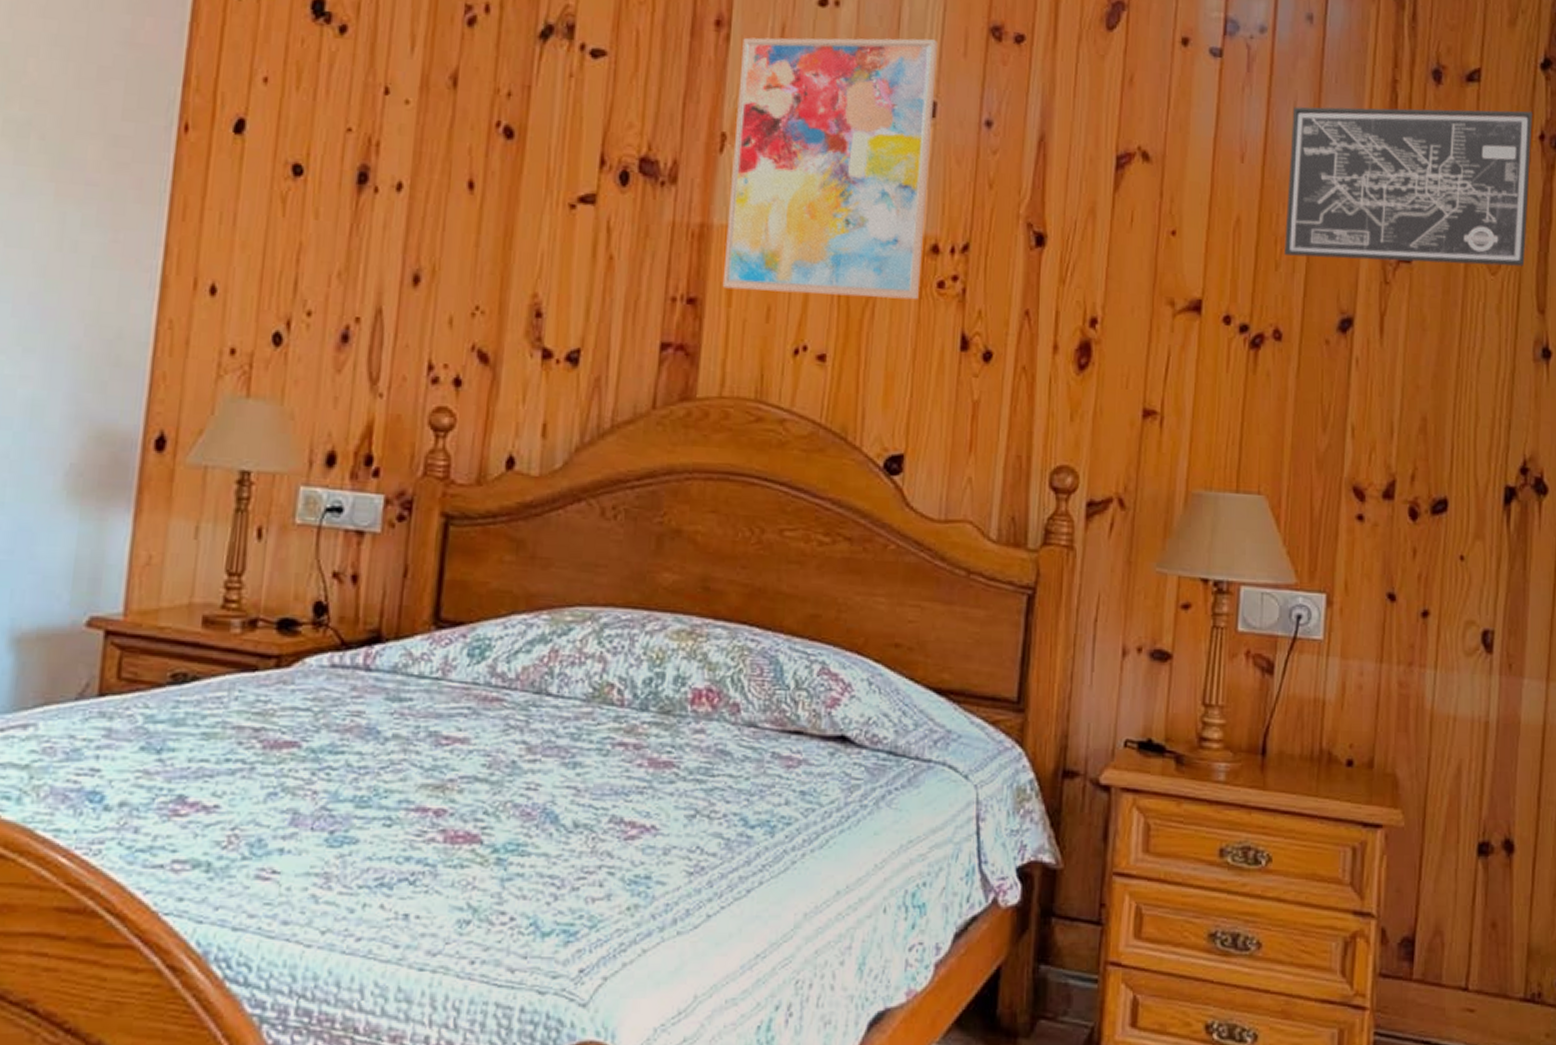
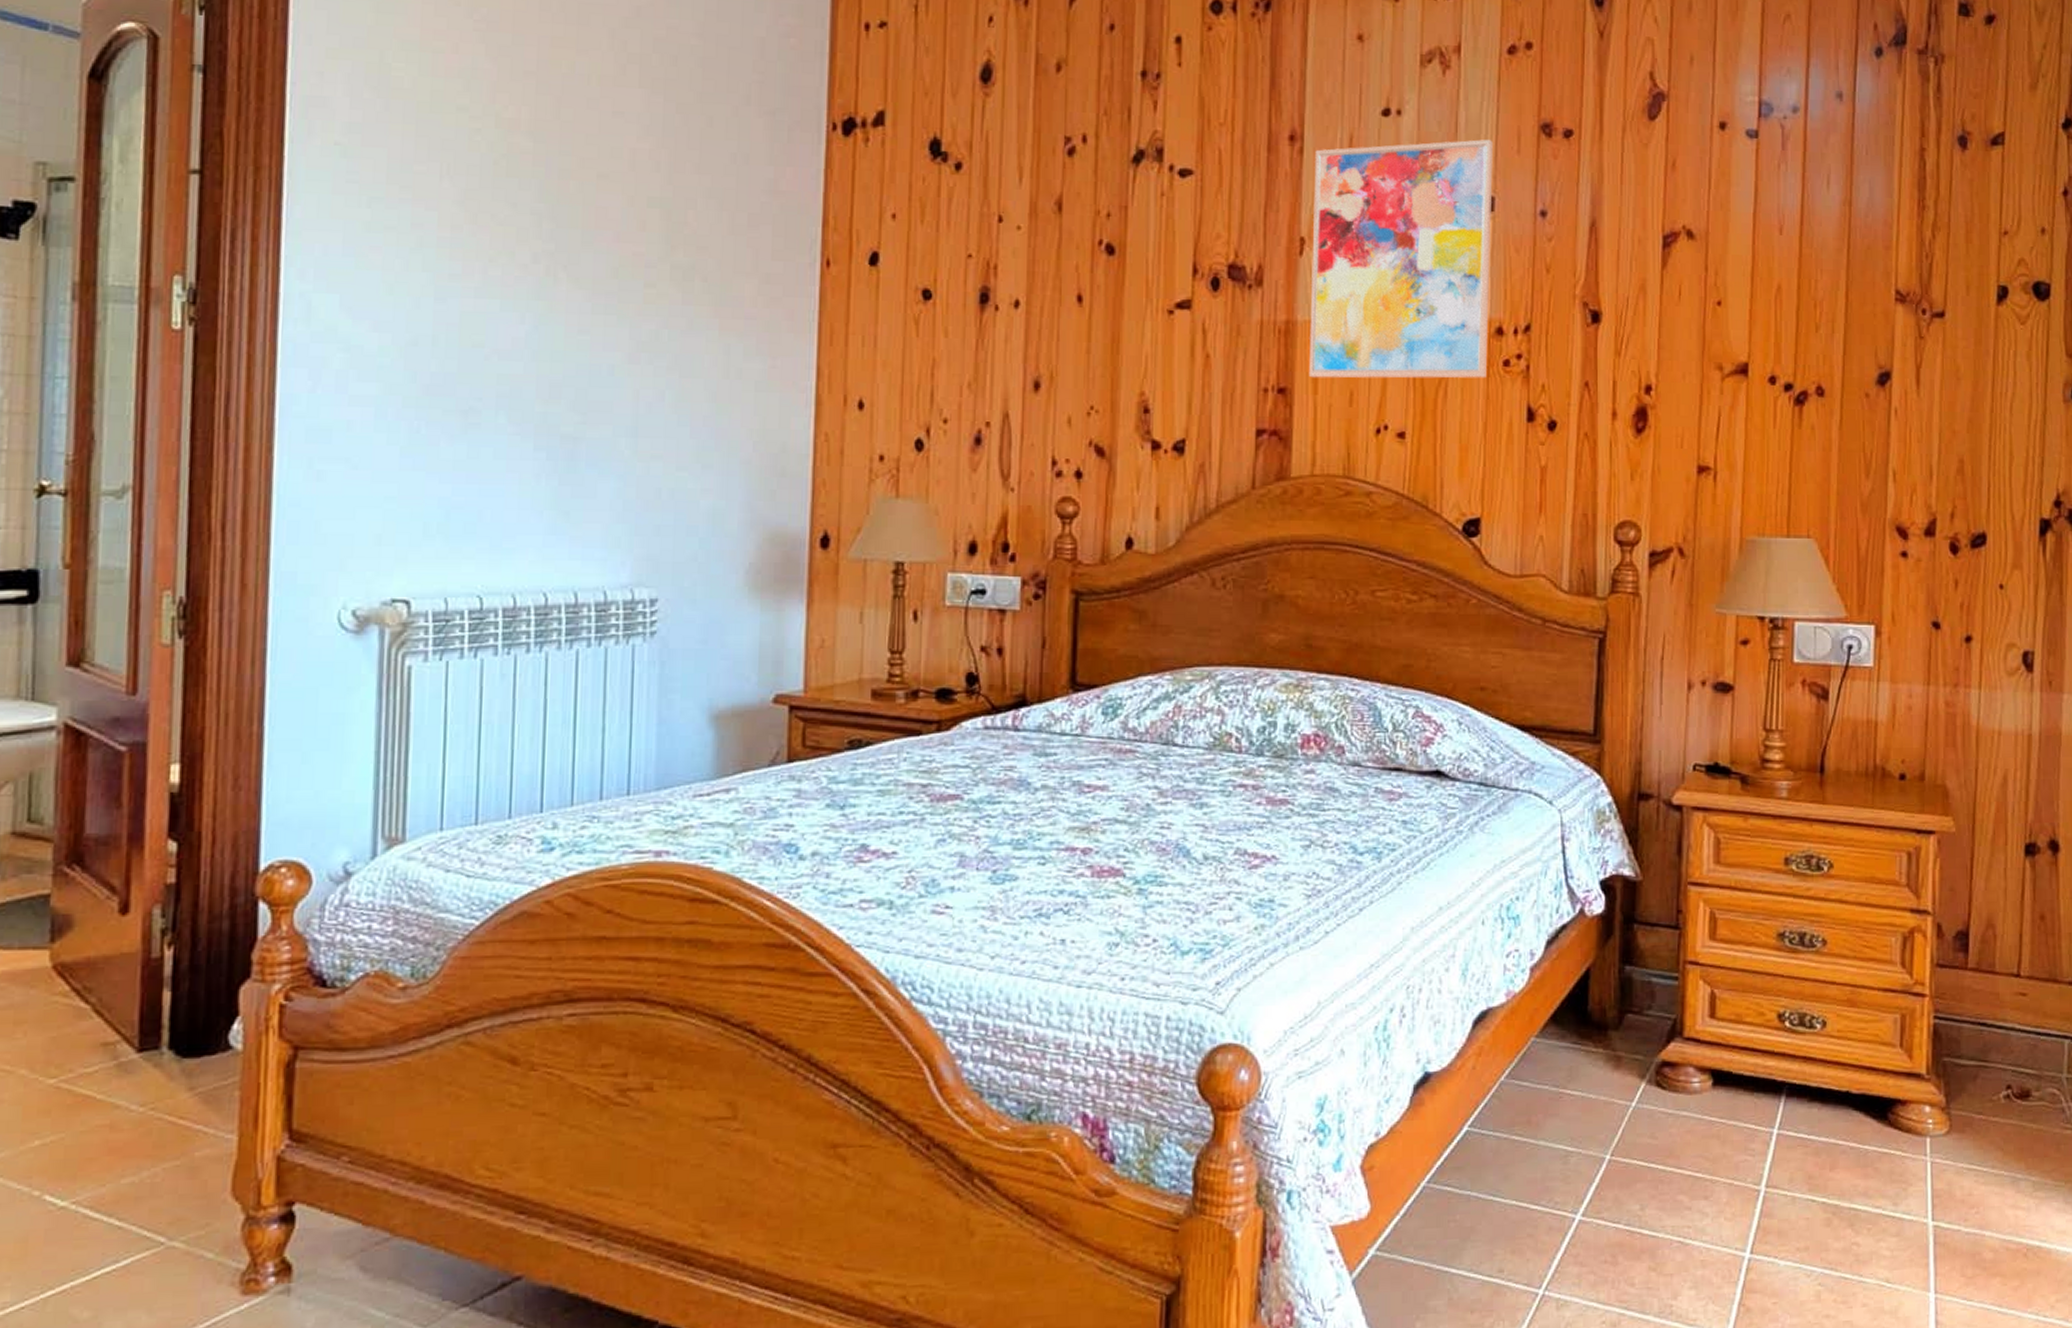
wall art: present [1284,106,1532,267] -> none [1823,169,2056,319]

